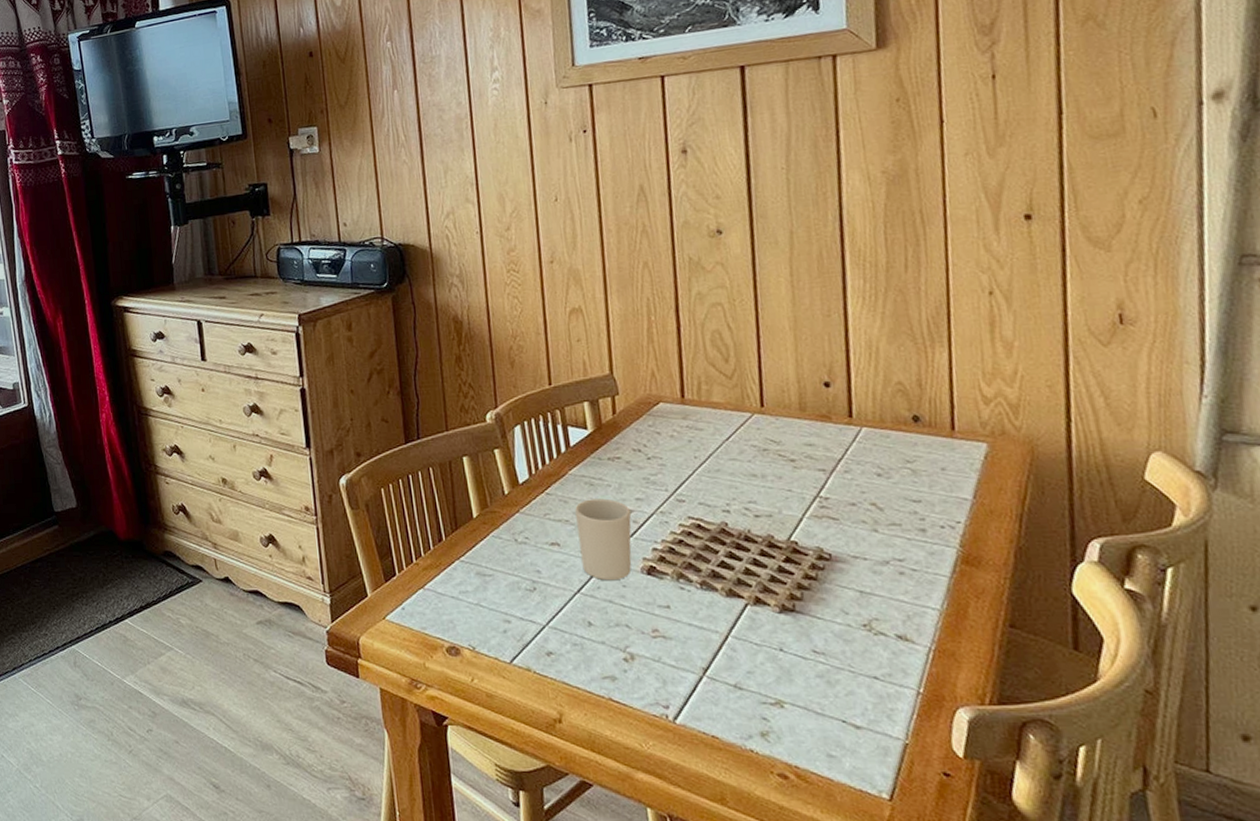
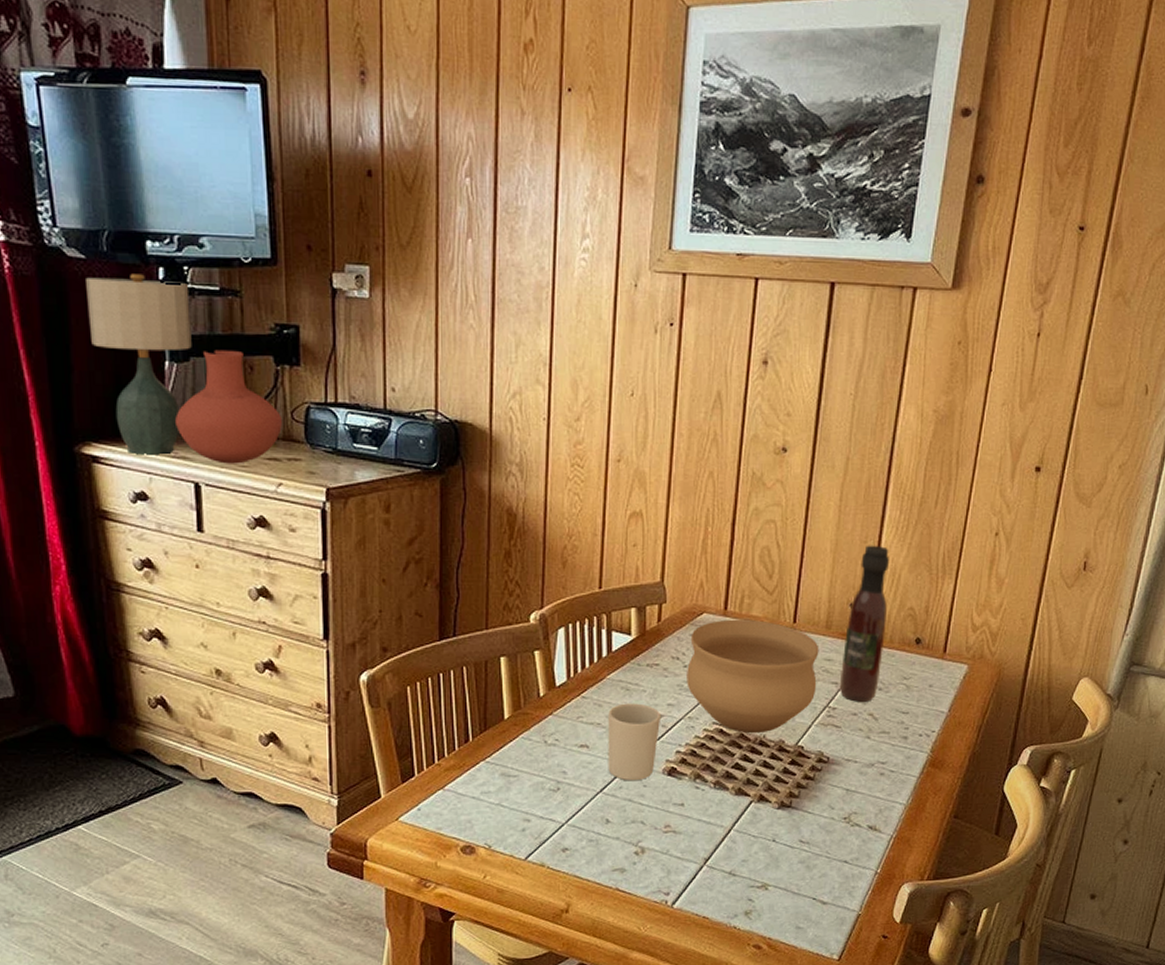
table lamp: none [114,162,189,303] -> present [86,274,192,455]
vase: none [180,210,260,303] -> present [175,349,283,464]
bowl: none [649,406,802,529] -> present [687,619,819,734]
wine bottle: none [824,318,876,491] -> present [840,545,890,702]

